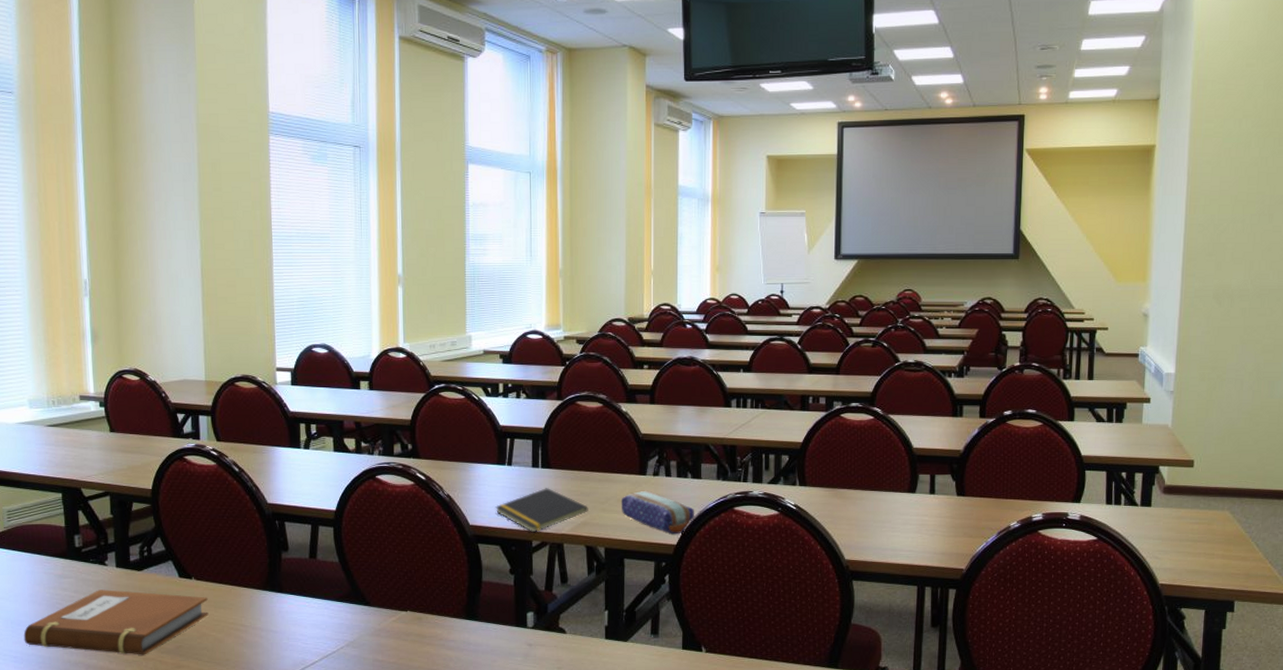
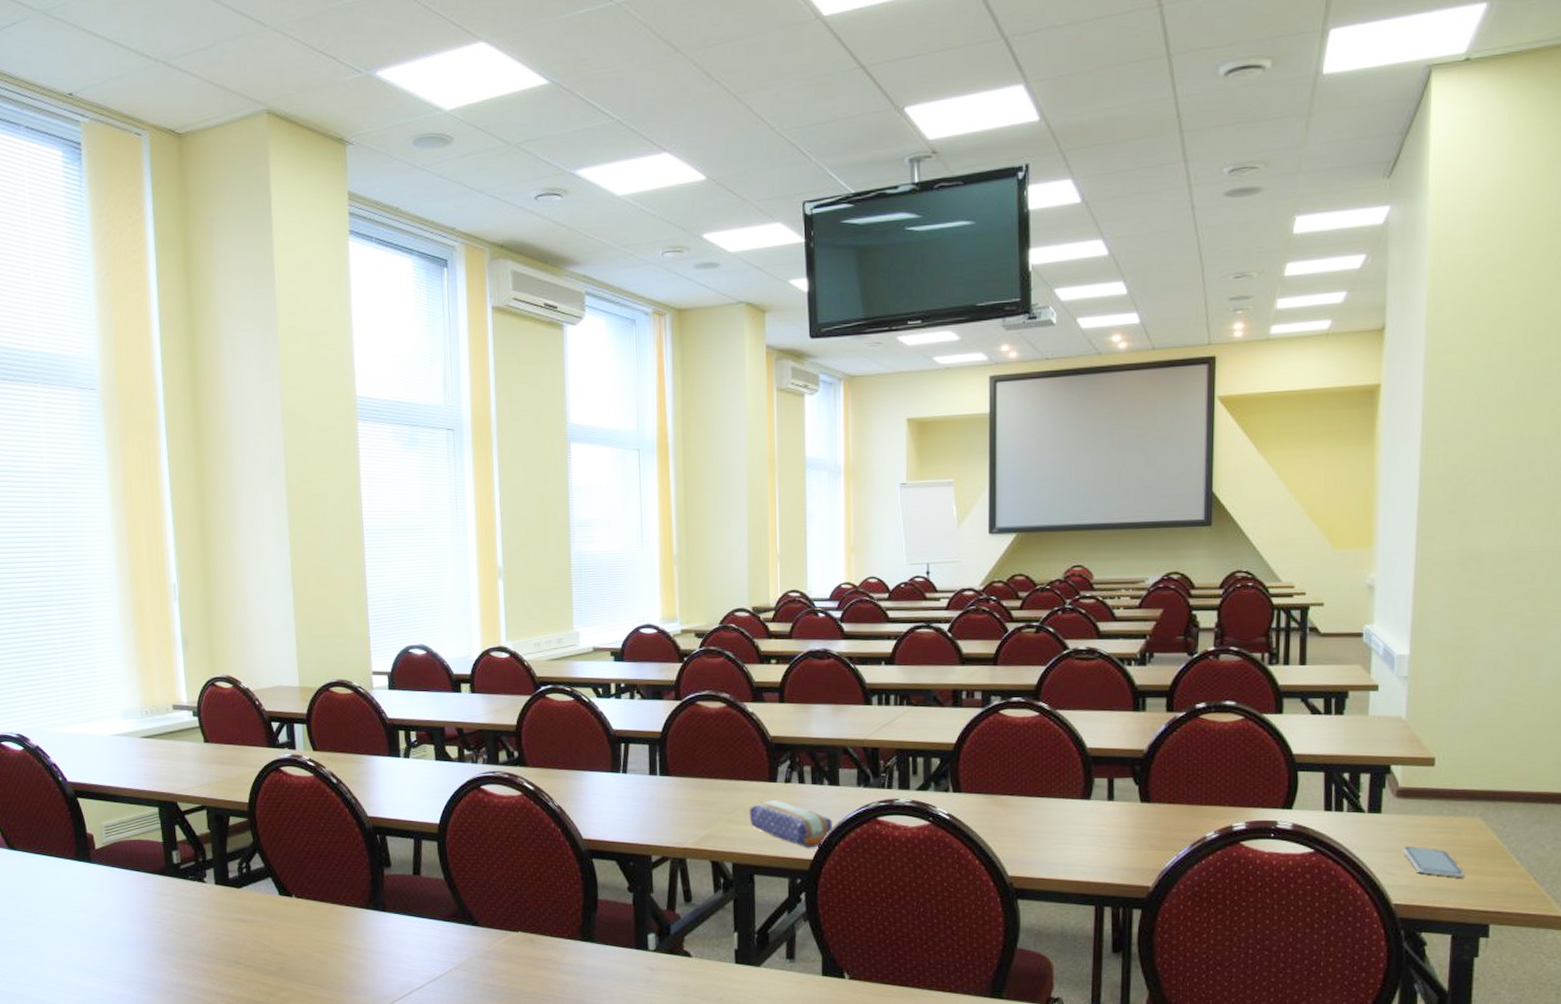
notebook: present [23,589,209,655] -> none [125,908,311,977]
notepad: present [495,488,588,533] -> none [610,797,713,847]
smartphone: none [1167,535,1216,561] -> present [1402,846,1464,877]

